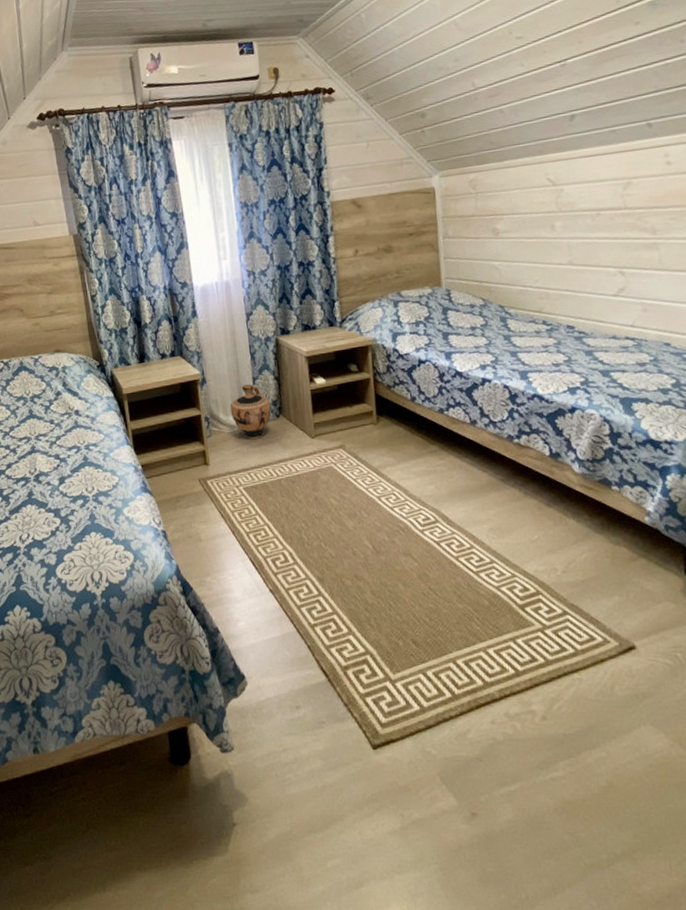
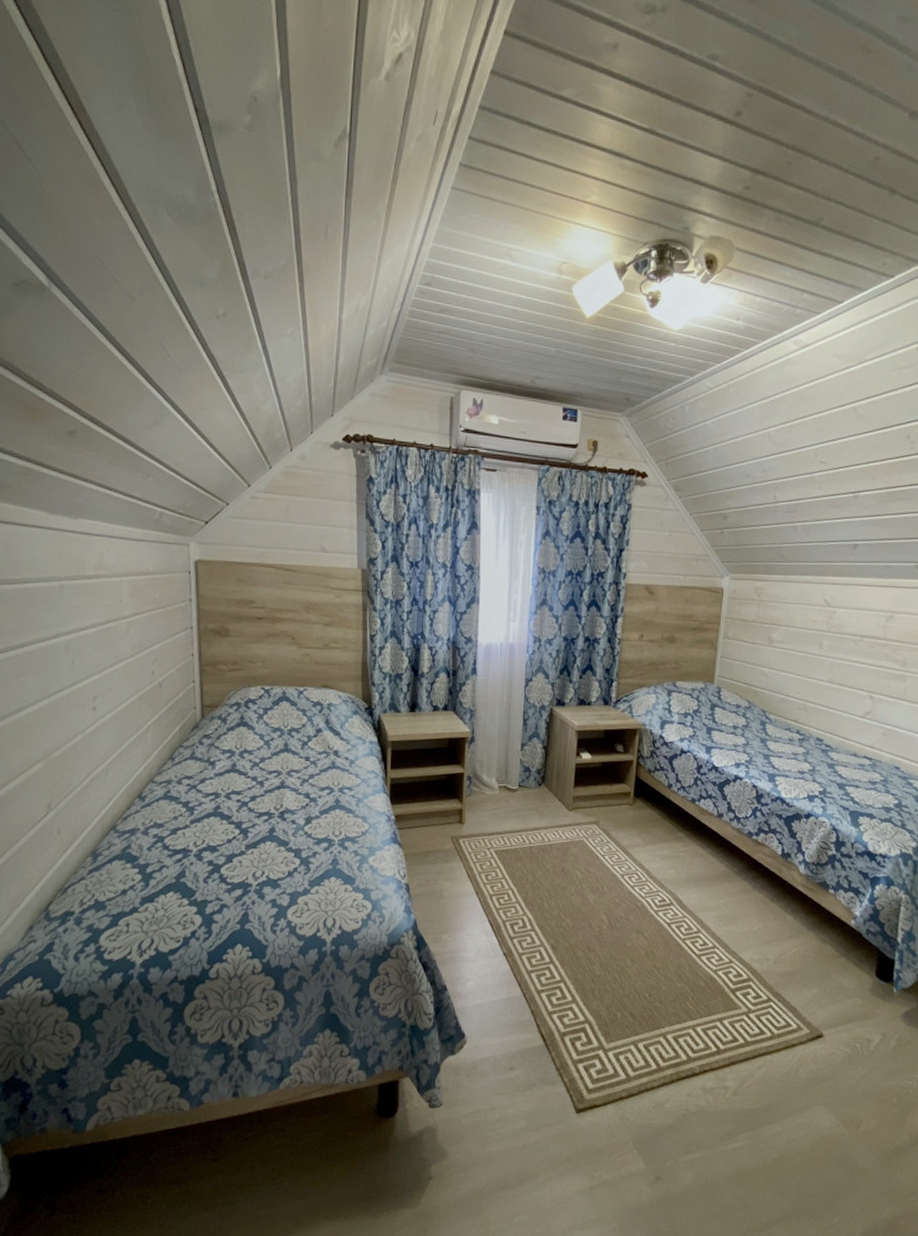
ceramic jug: present [230,384,271,439] -> none [494,749,535,804]

